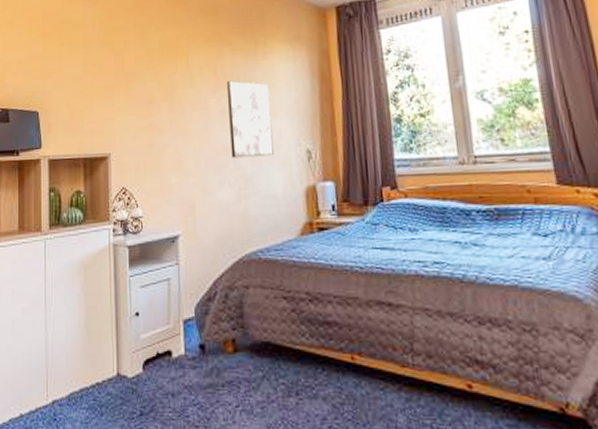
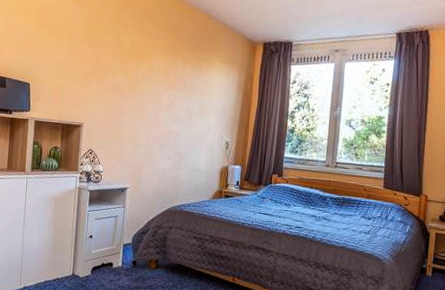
wall art: present [226,80,274,158] -> none [172,84,207,142]

